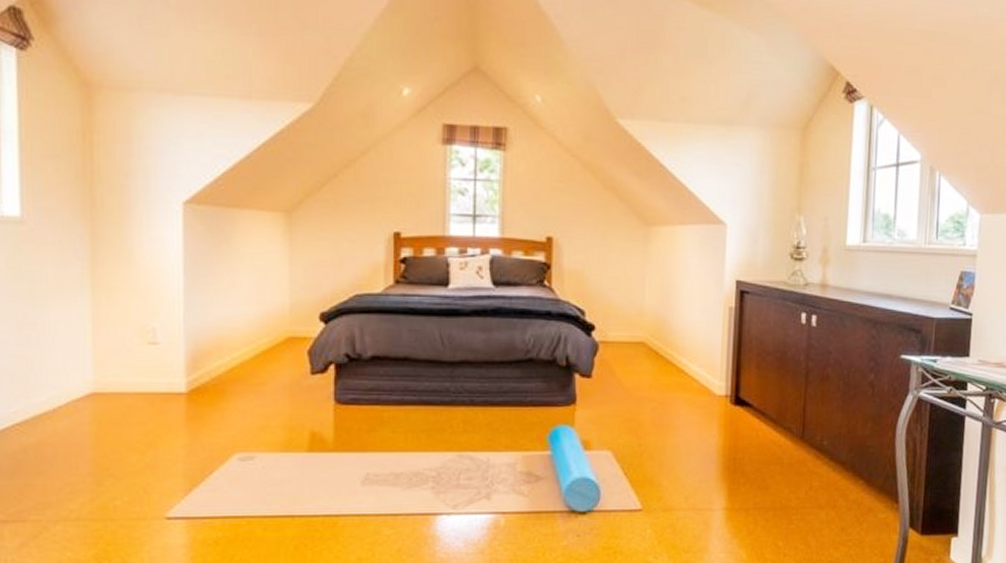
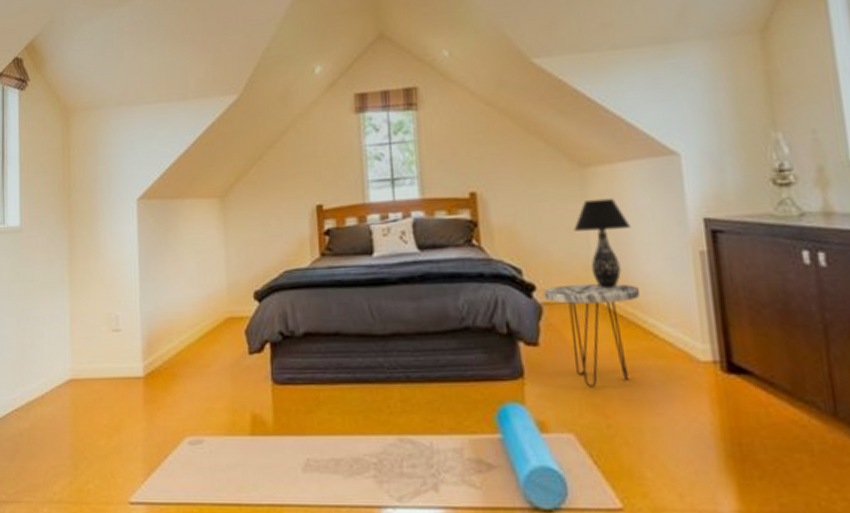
side table: none [601,327,678,414] -> present [544,283,639,387]
table lamp: none [633,254,681,333] -> present [573,198,632,289]

